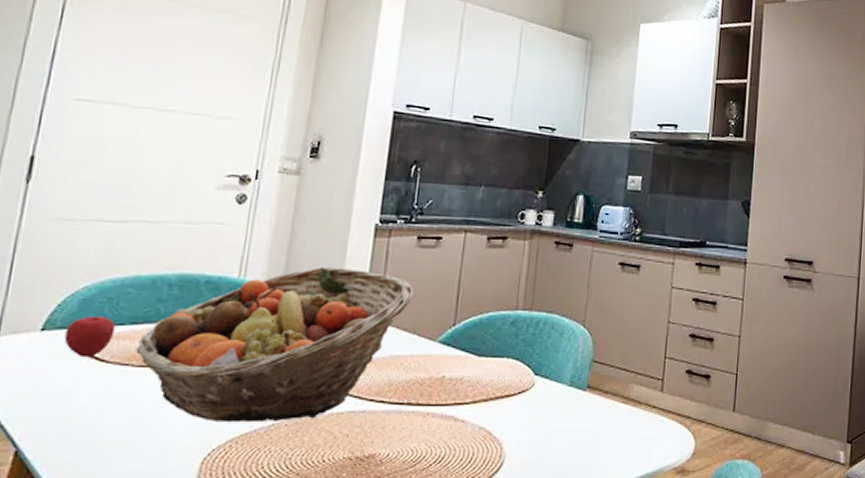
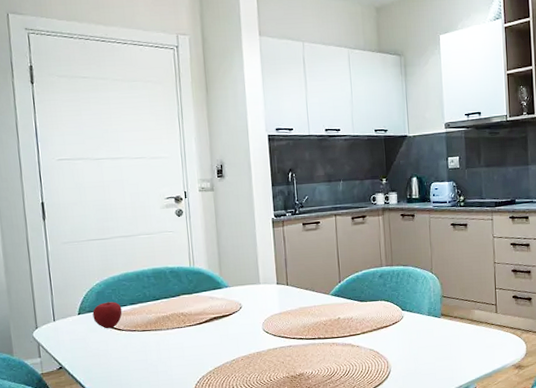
fruit basket: present [135,267,415,423] -> none [137,251,308,361]

